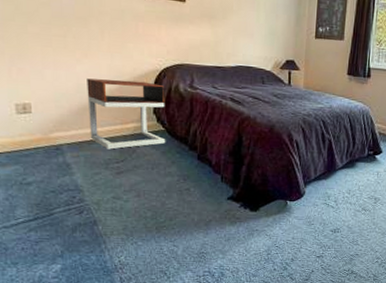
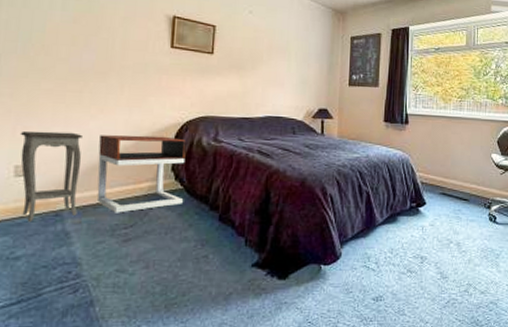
accent table: none [15,72,75,154] -> present [20,130,82,223]

